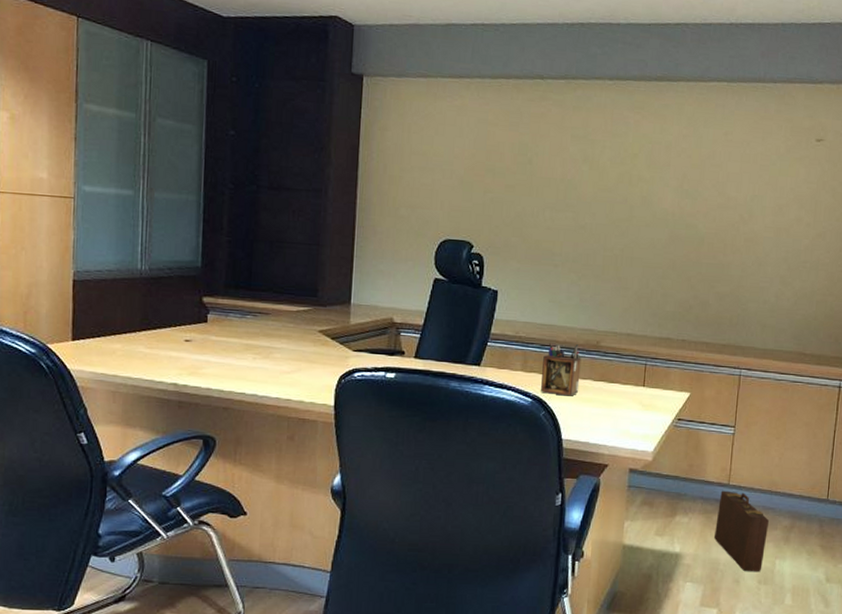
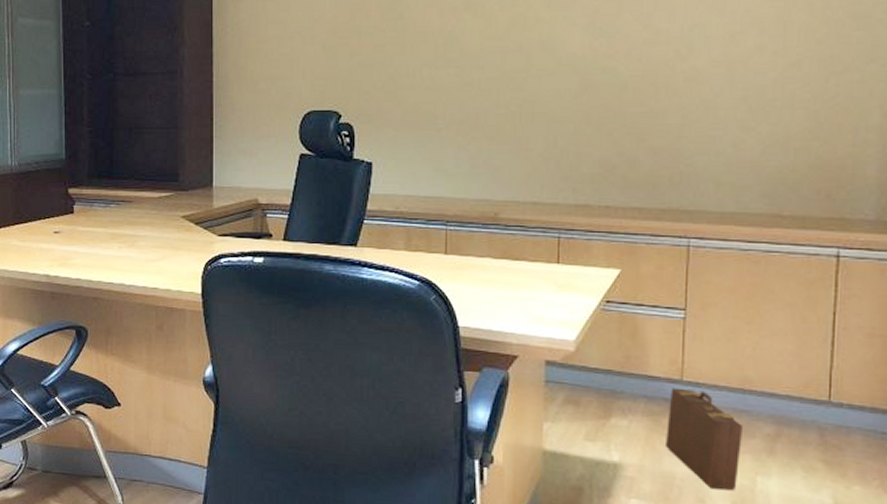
desk organizer: present [541,343,582,396] -> none [430,217,477,277]

